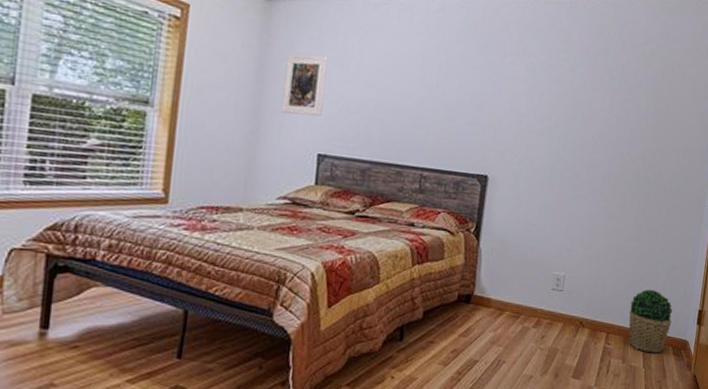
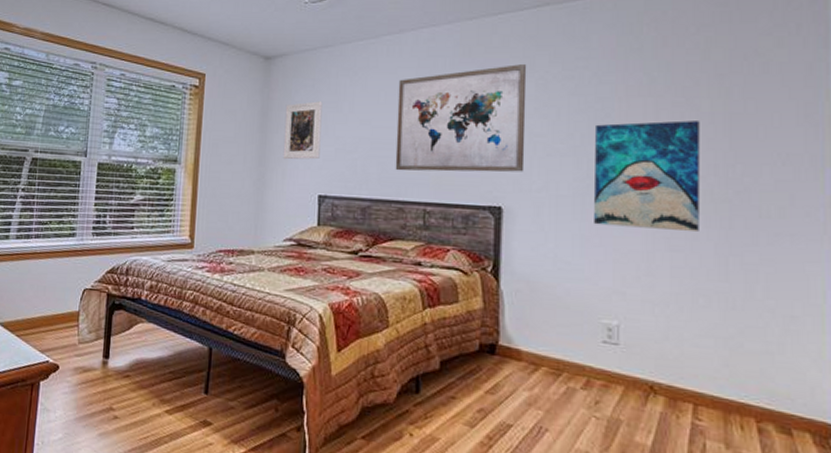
wall art: none [397,45,521,146] -> present [395,63,527,172]
wall art: none [557,110,638,204] -> present [594,120,700,233]
potted plant: present [629,290,672,353] -> none [727,347,803,441]

